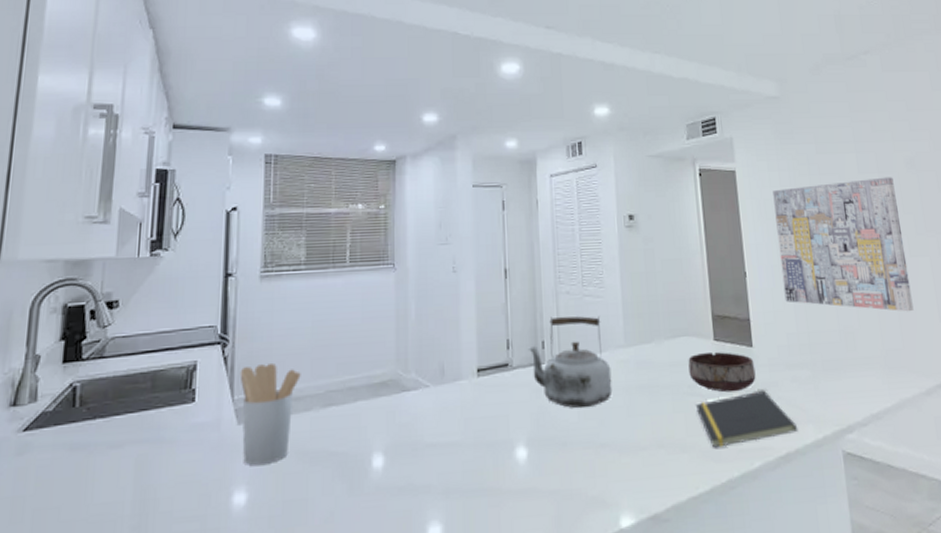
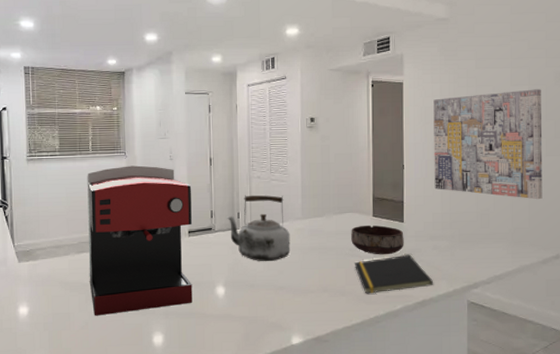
utensil holder: present [239,362,301,465] -> none [17,221,60,289]
coffee maker: none [338,281,484,501] -> present [87,165,193,316]

